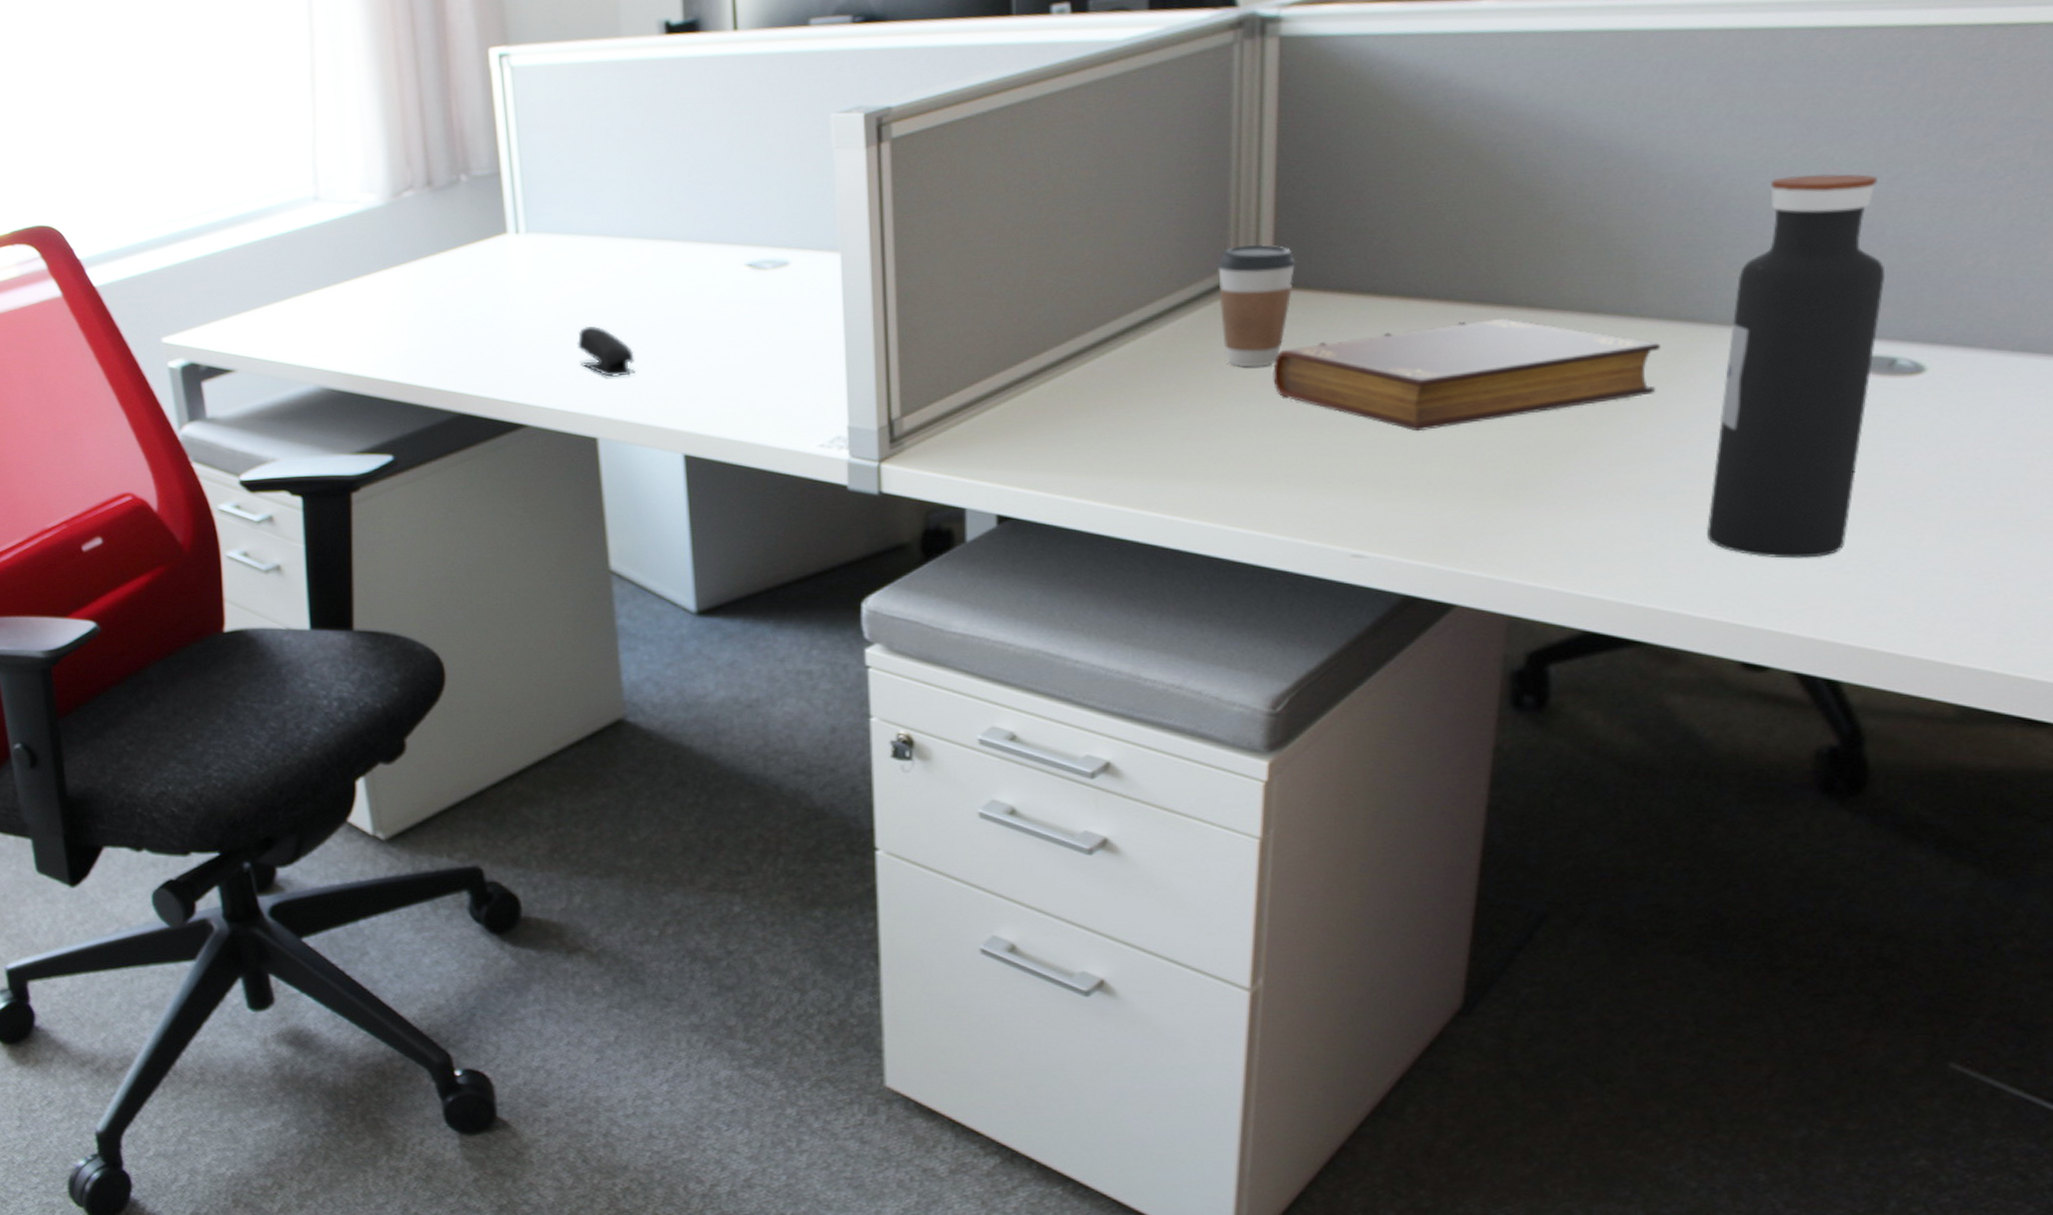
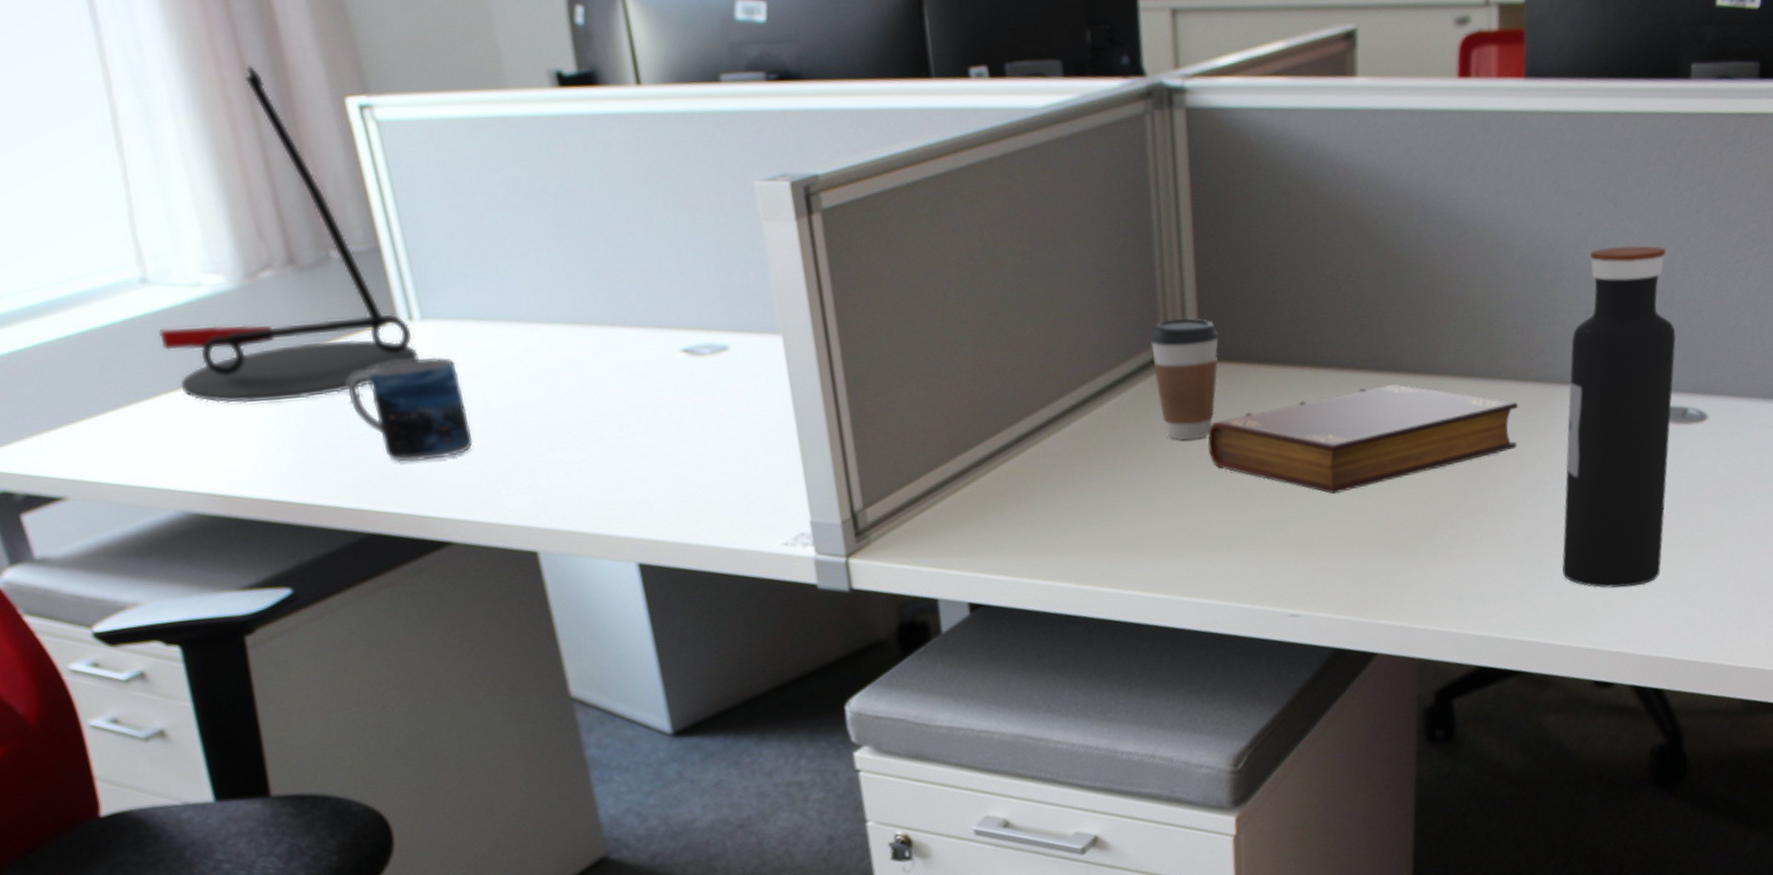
desk lamp: none [322,25,519,300] -> present [159,66,419,404]
mug: none [458,265,555,354] -> present [346,357,474,462]
stapler: present [577,326,636,377] -> none [499,425,572,483]

